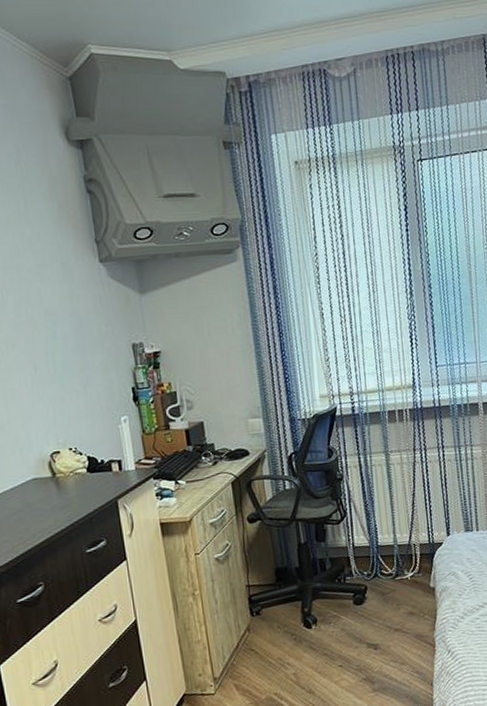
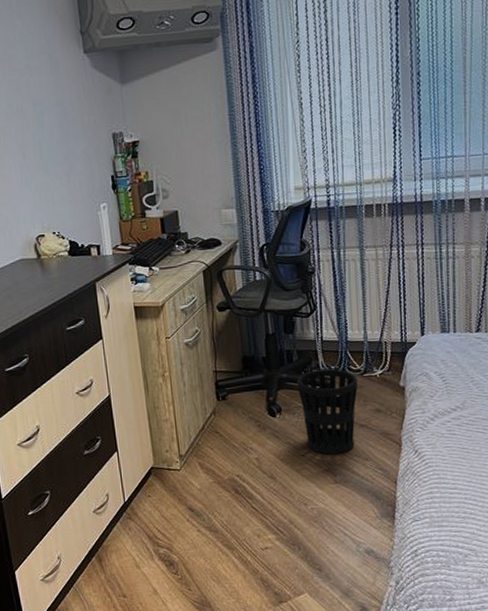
wastebasket: none [330,574,391,663] -> present [297,368,358,455]

